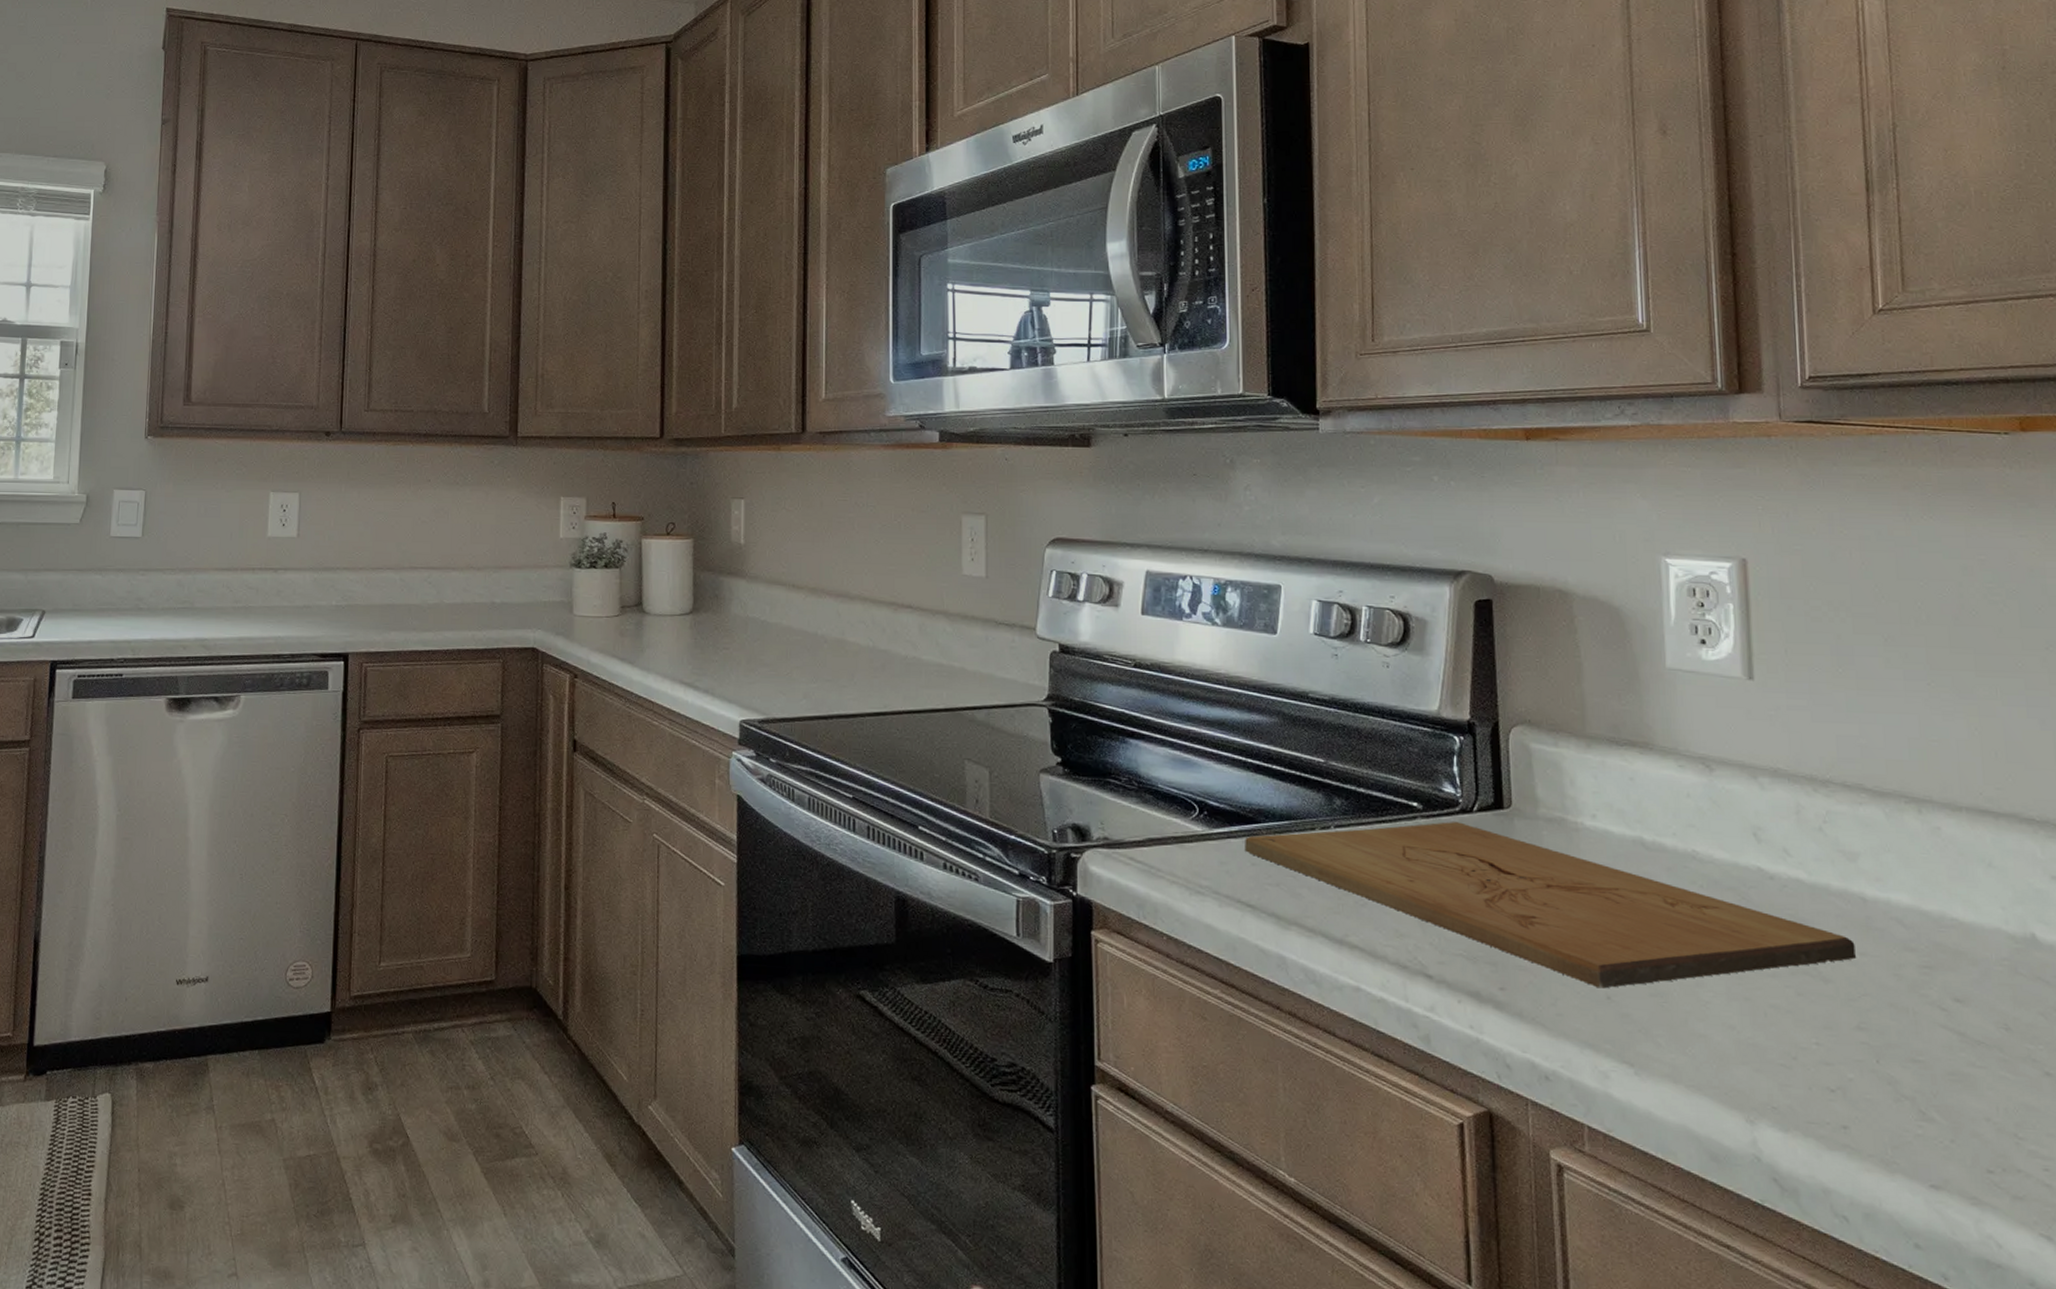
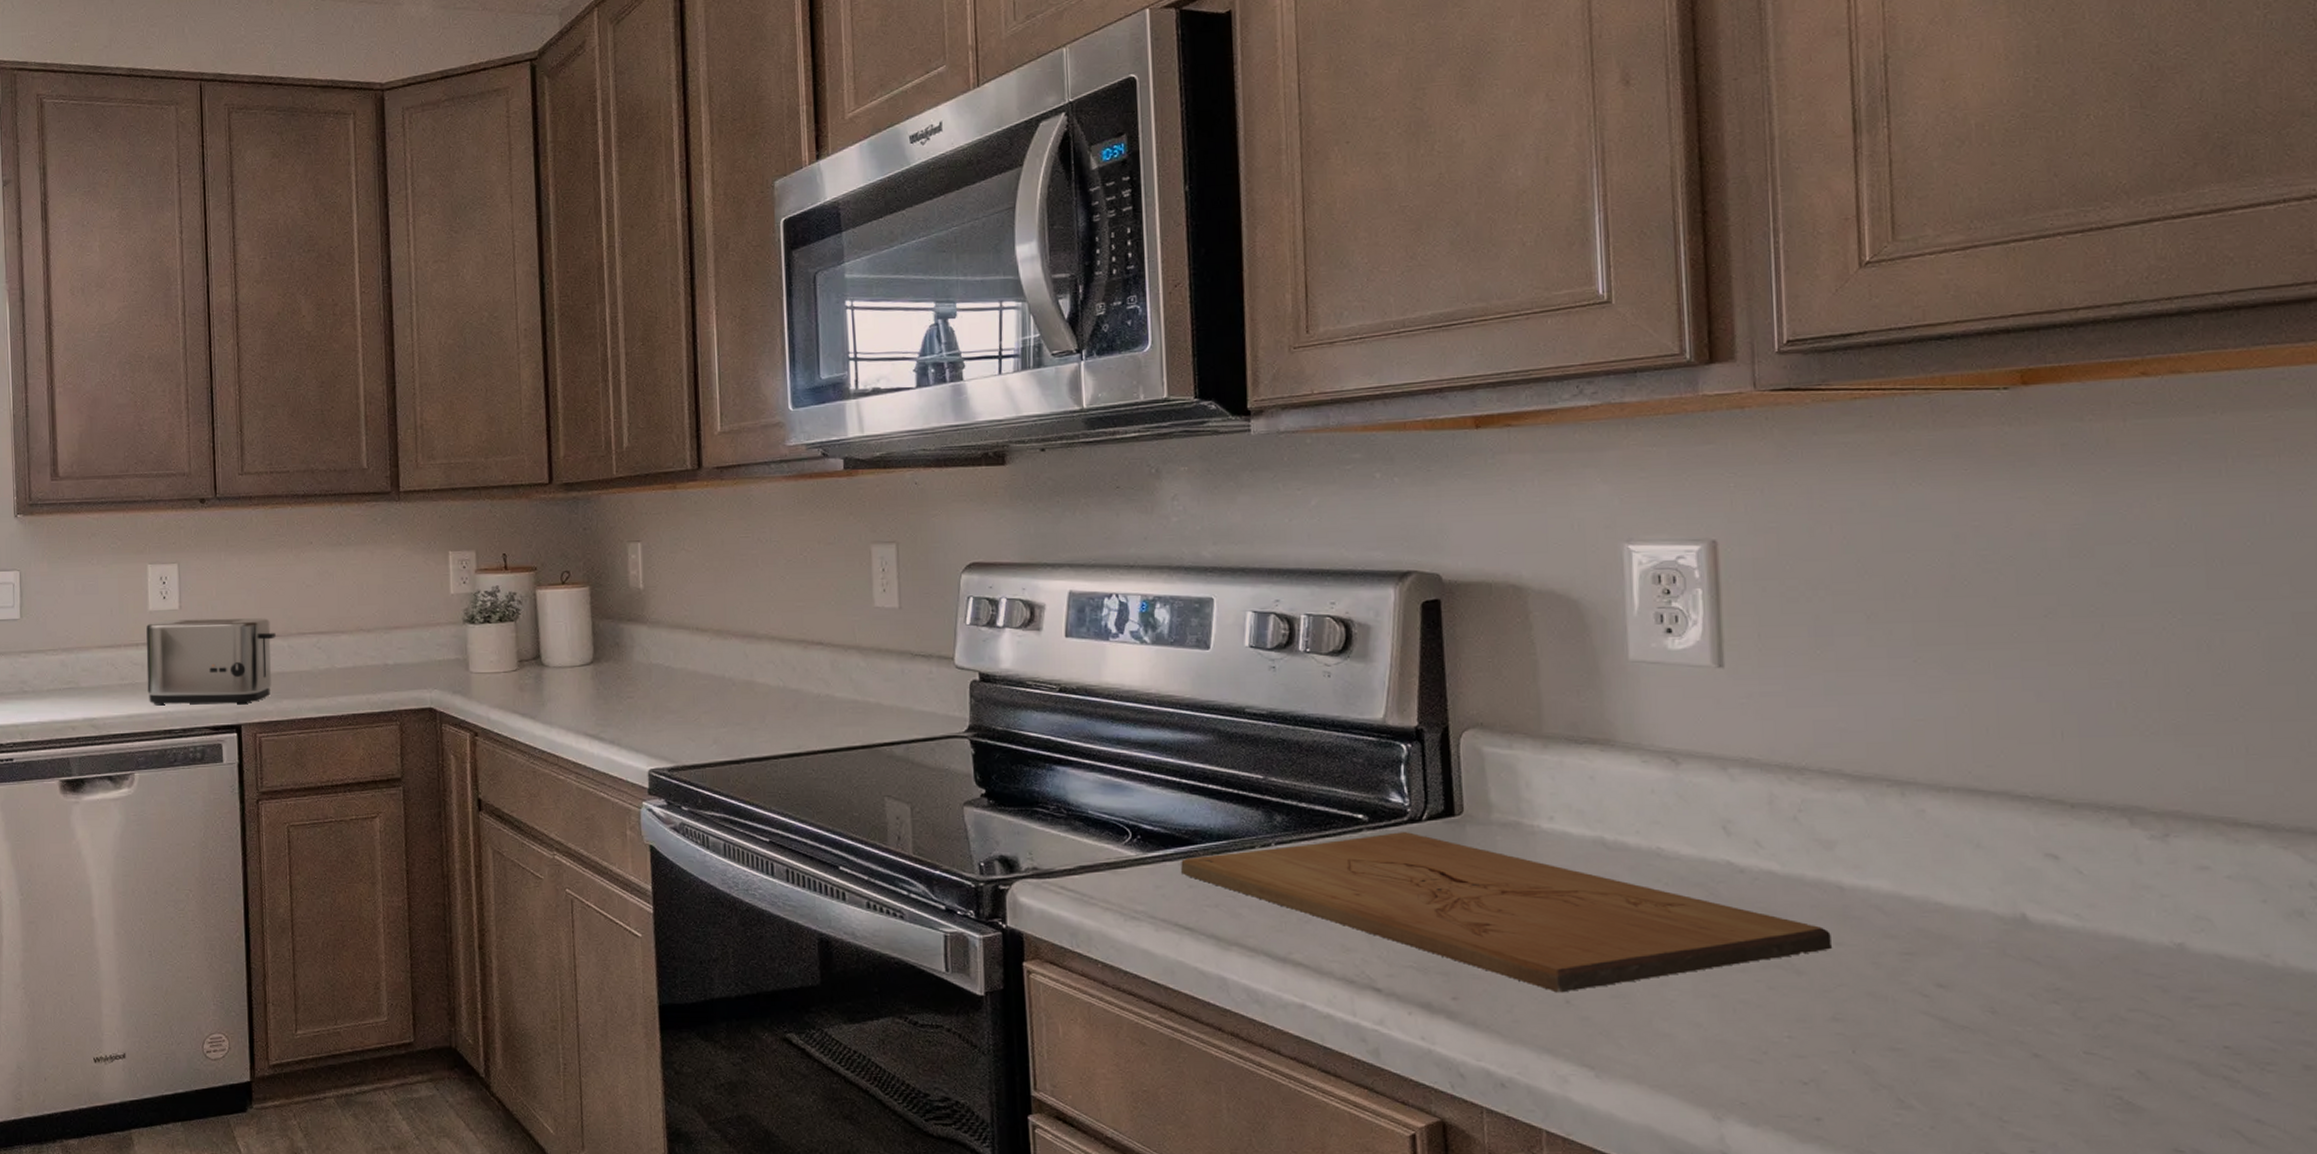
toaster: none [260,547,389,633] -> present [146,618,276,705]

